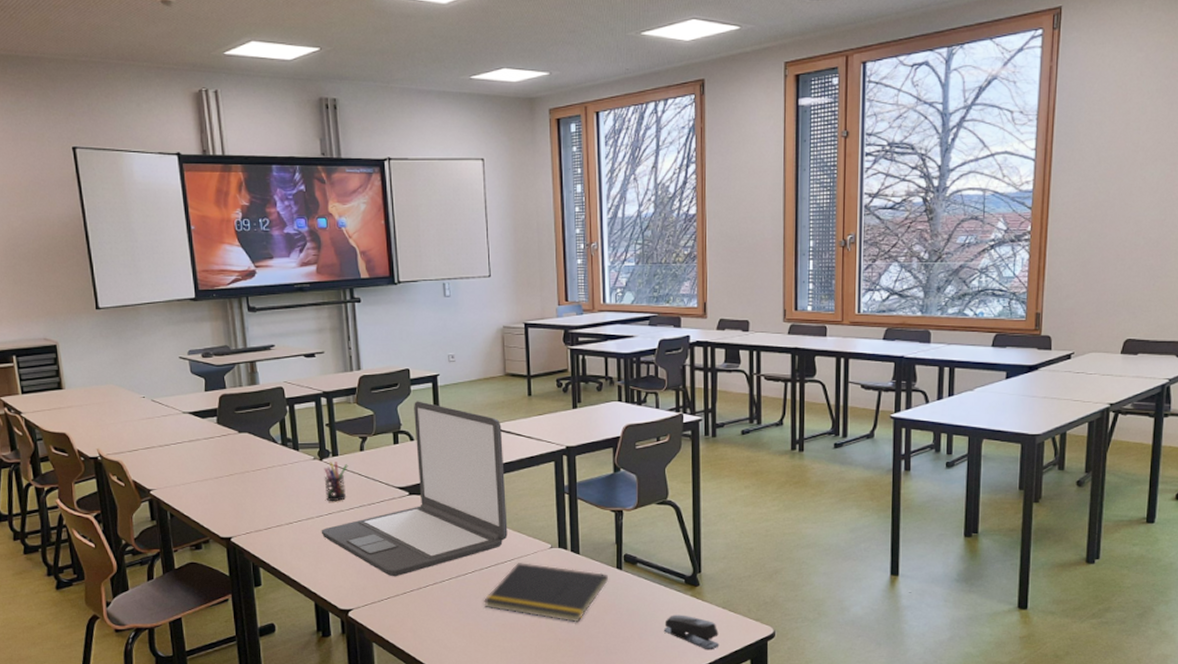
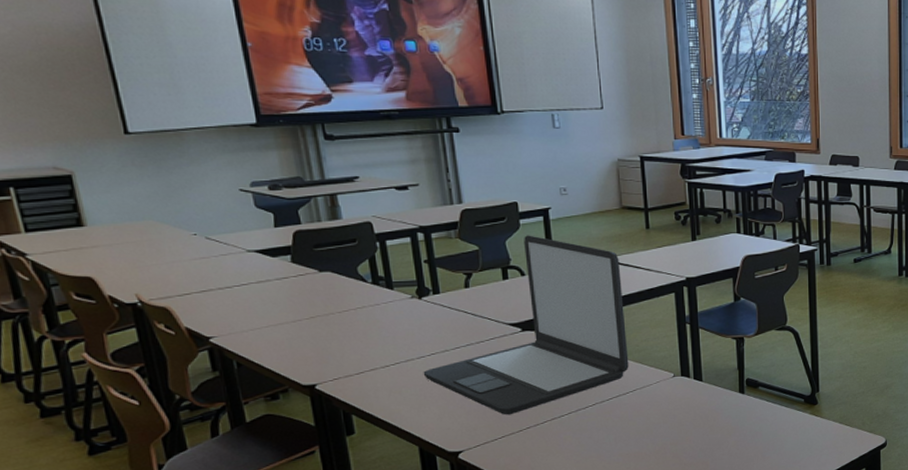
pen holder: present [324,462,348,501] -> none [424,300,452,341]
notepad: present [484,563,608,622] -> none [606,392,731,447]
stapler: present [663,615,720,650] -> none [785,432,837,463]

